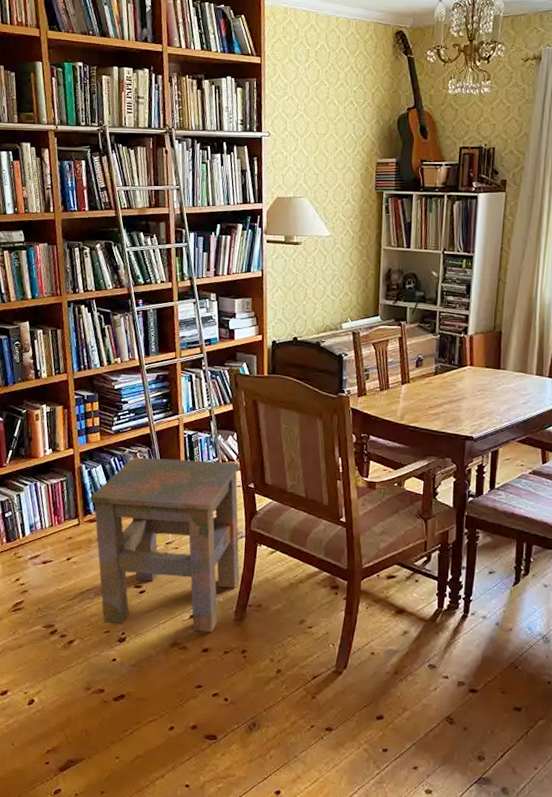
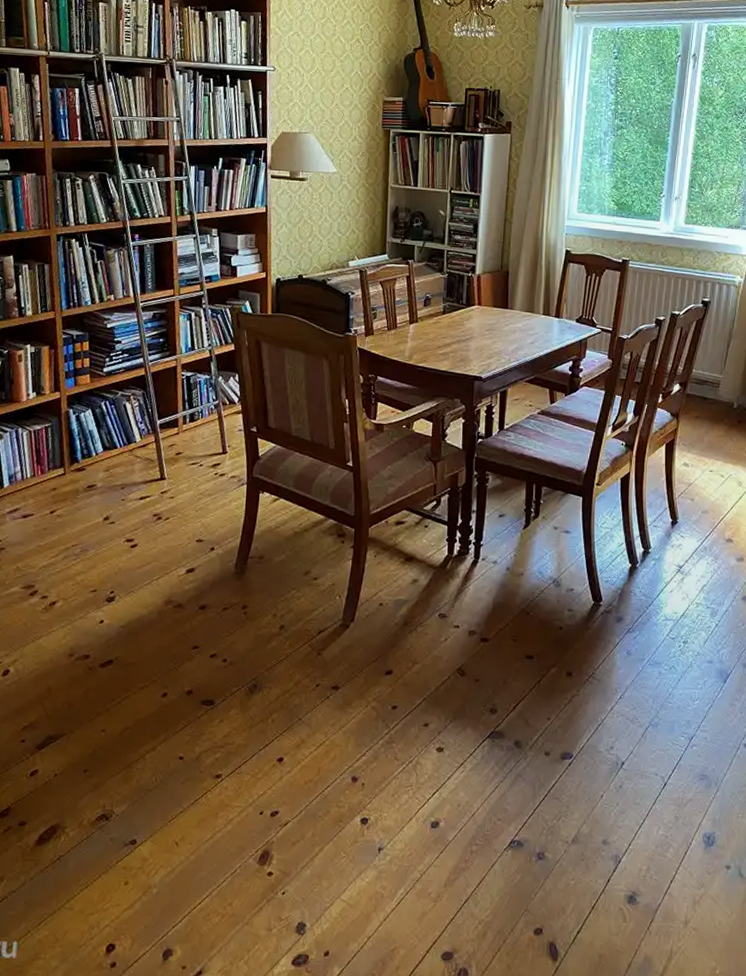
side table: present [90,457,241,633] -> none [77,400,242,588]

